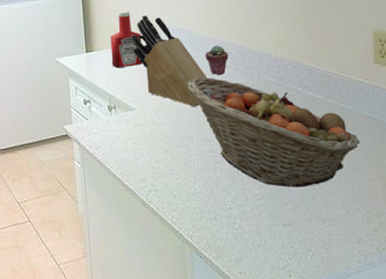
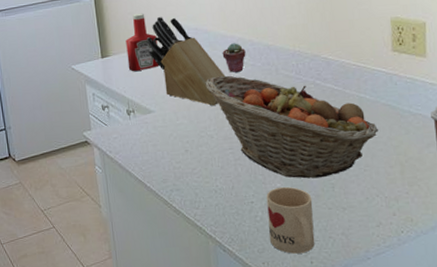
mug: none [245,195,294,265] -> present [266,187,315,254]

